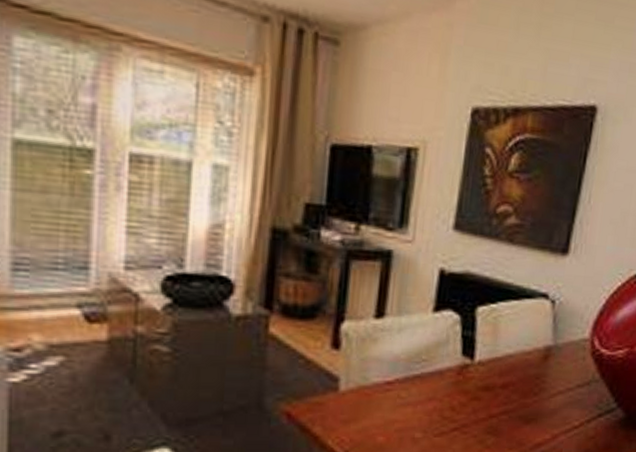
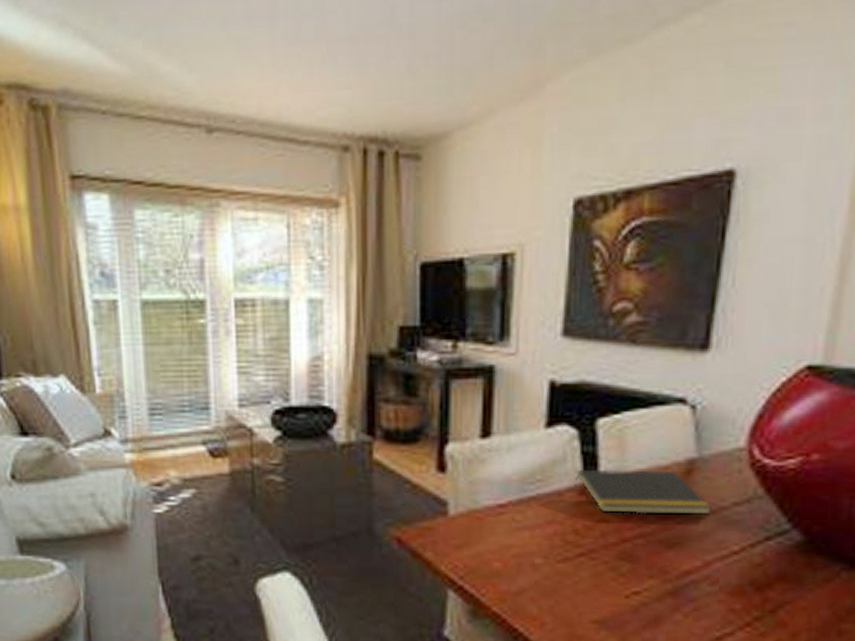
notepad: none [453,352,562,395] -> present [574,469,713,515]

